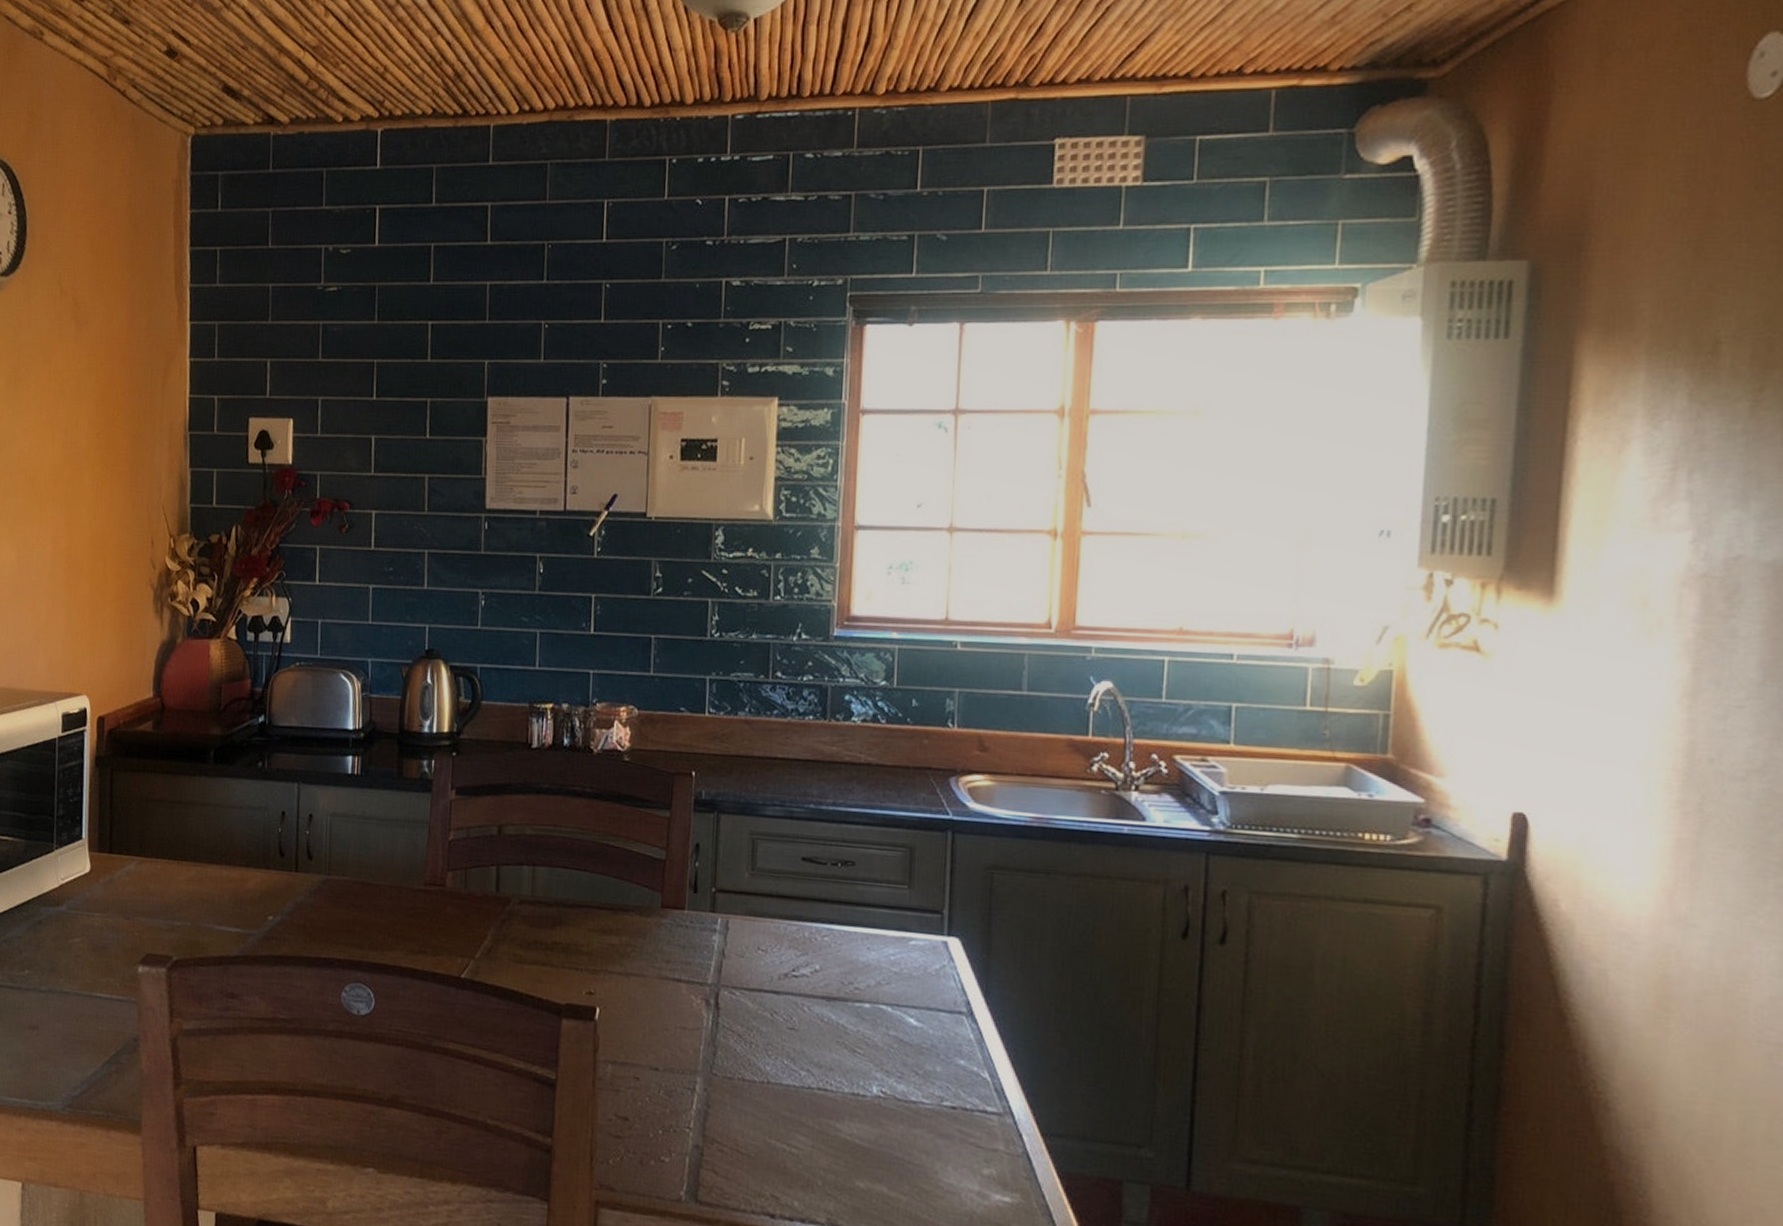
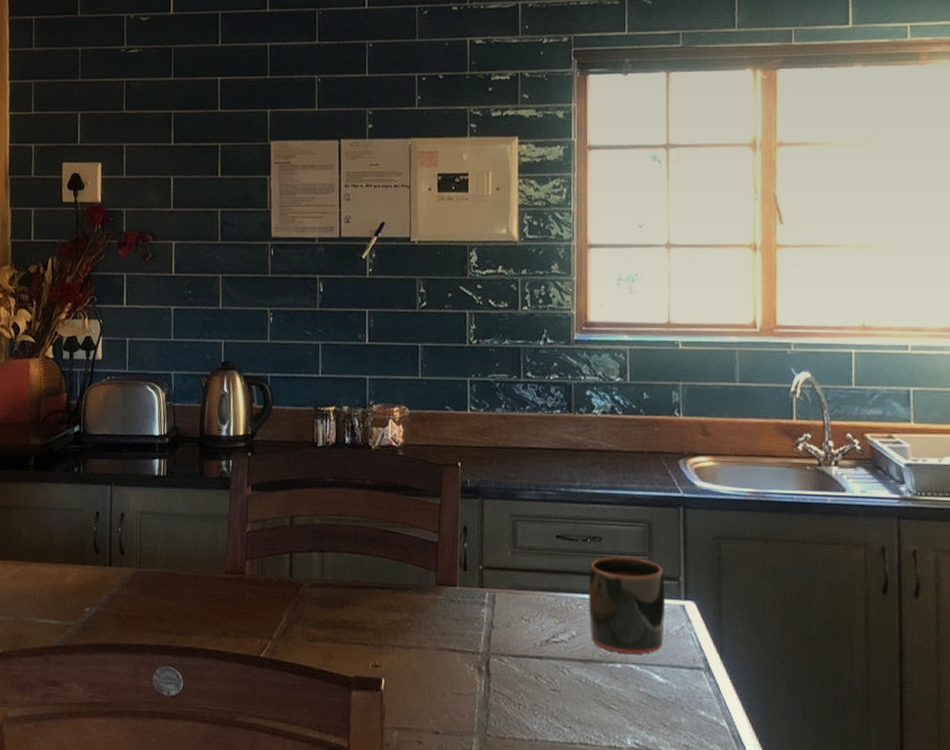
mug: none [835,883,926,994] -> present [588,556,666,655]

